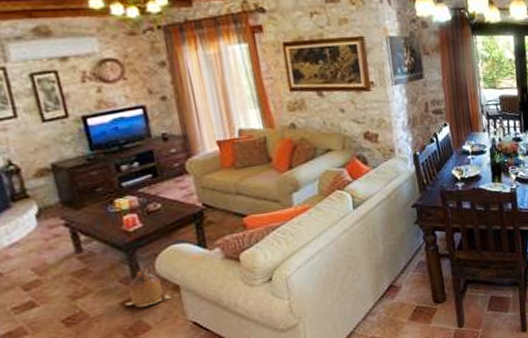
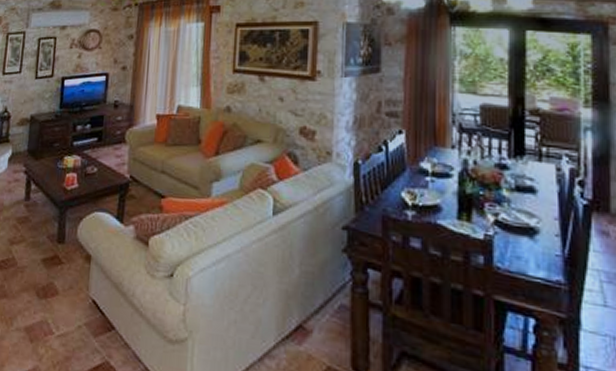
ceramic jug: present [124,270,172,308] -> none [45,231,82,270]

